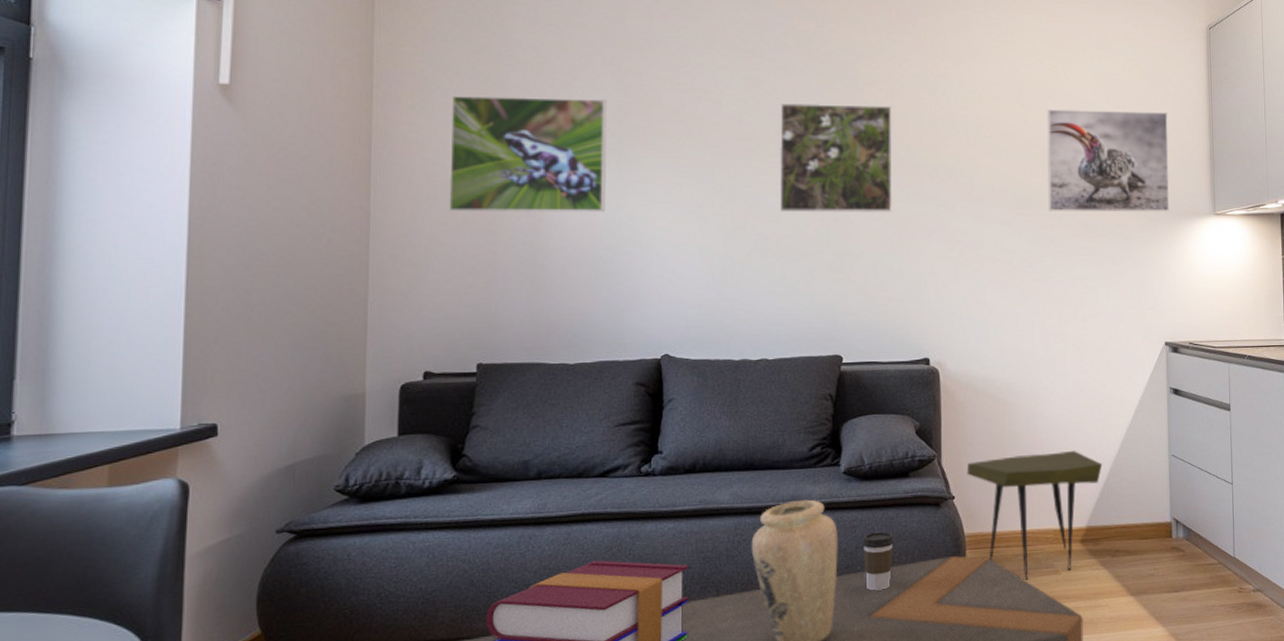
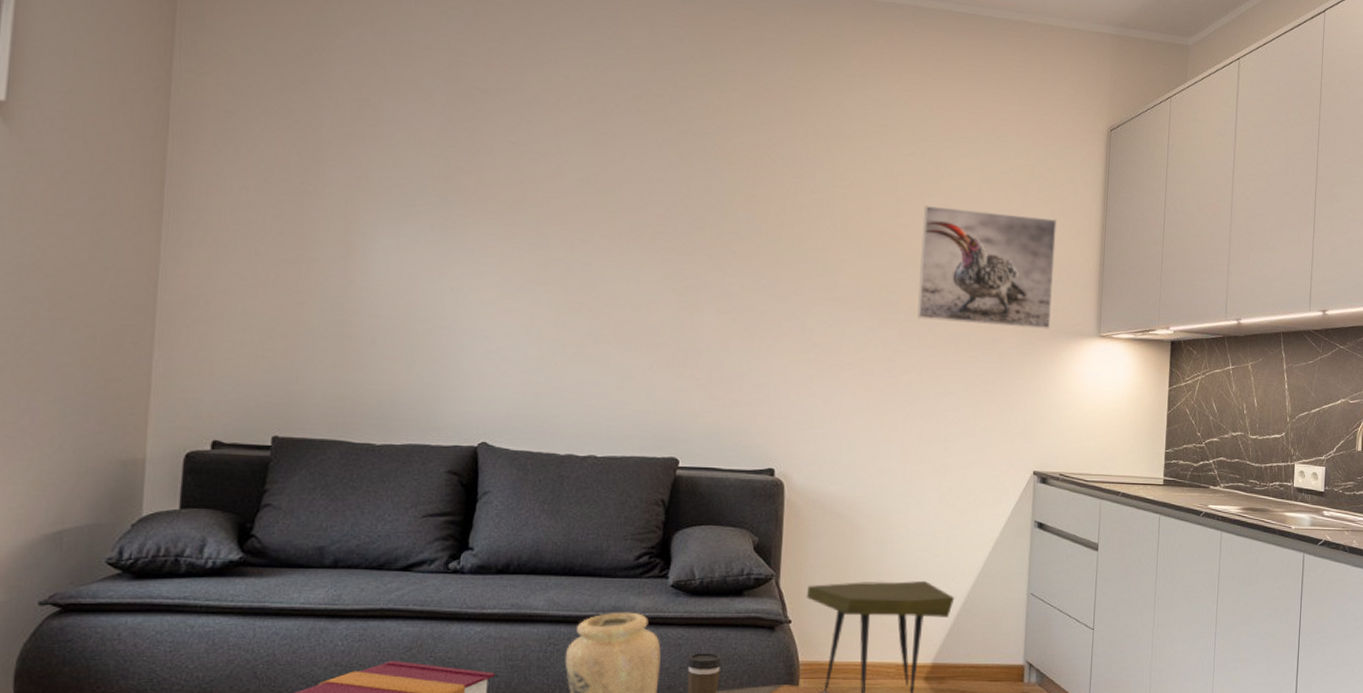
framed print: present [448,95,607,213] -> none [249,134,433,279]
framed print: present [779,103,893,213] -> none [619,174,753,305]

